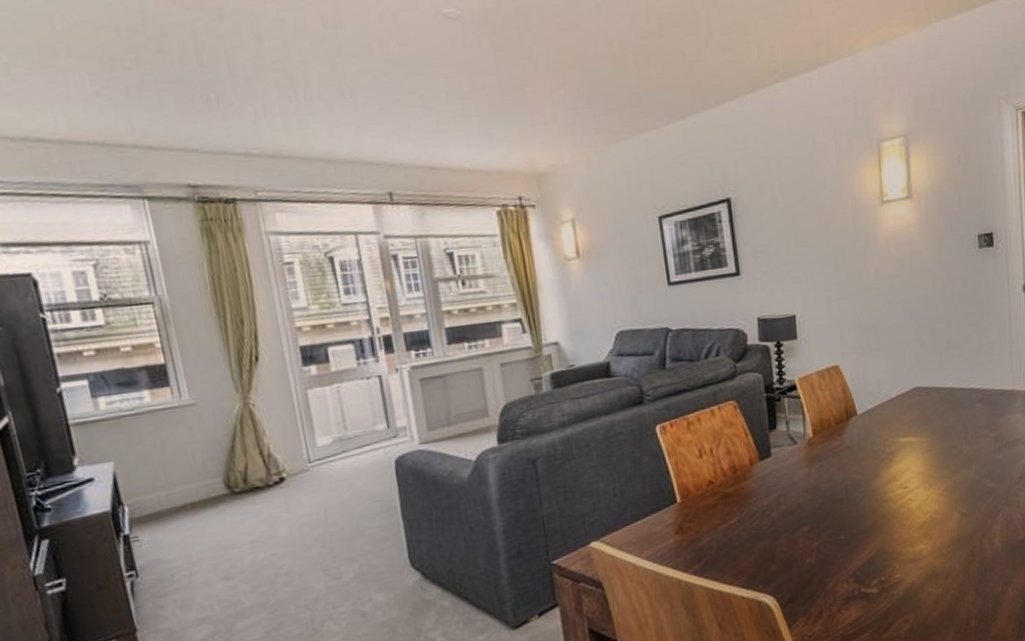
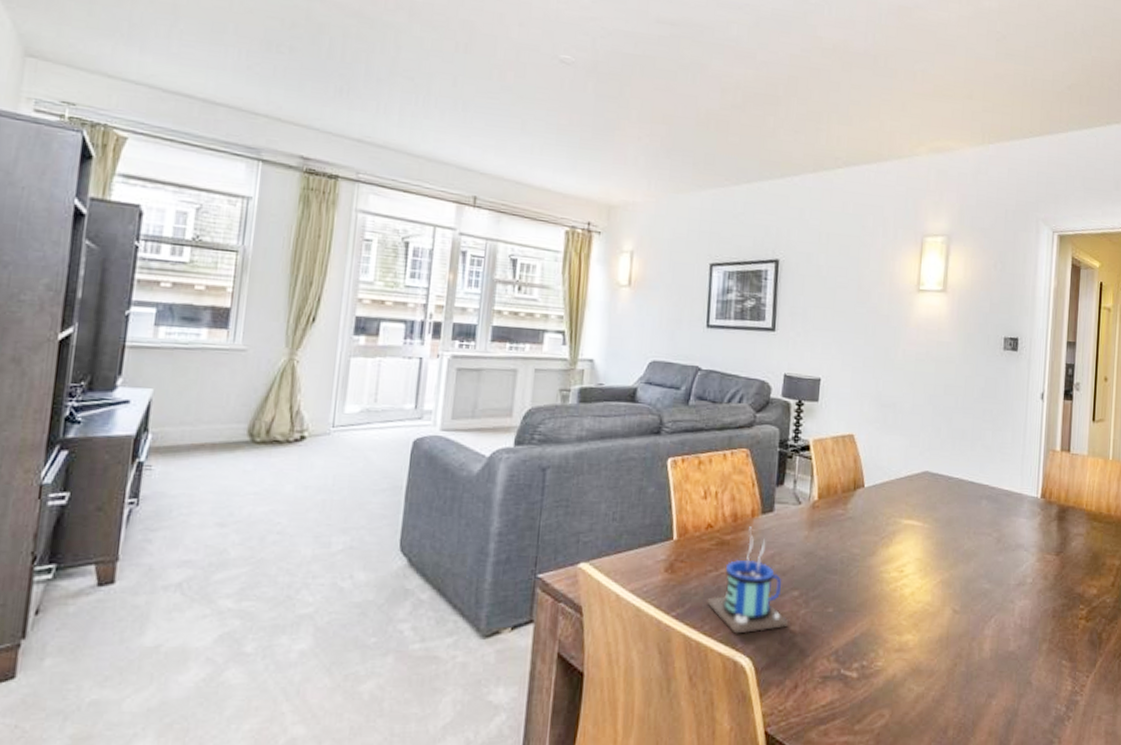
mug: none [721,475,805,577] -> present [707,526,789,634]

